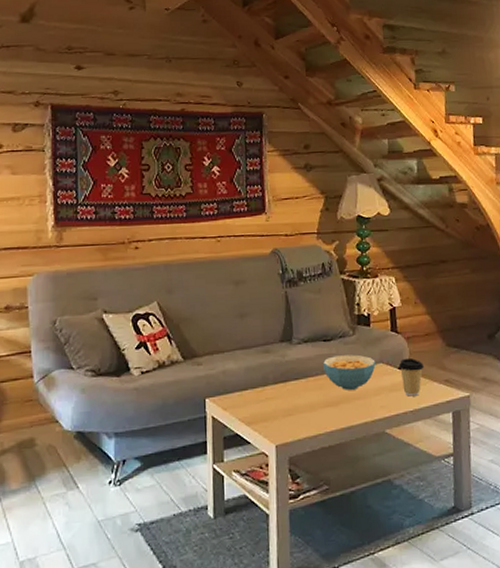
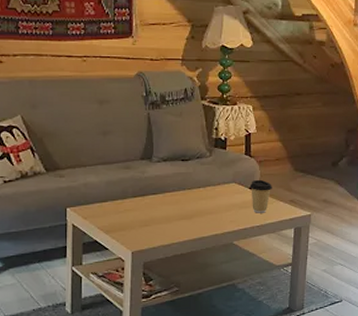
cereal bowl: present [323,354,376,390] -> none [180,174,229,206]

